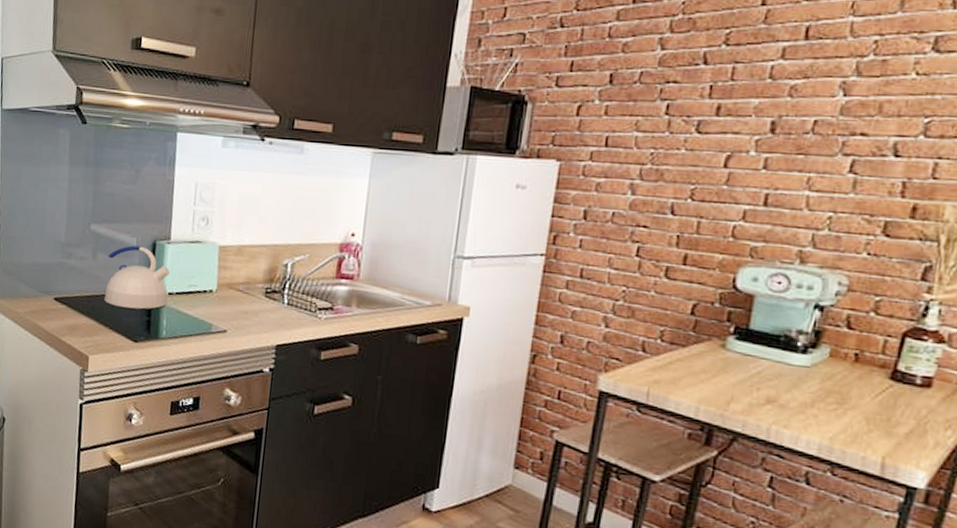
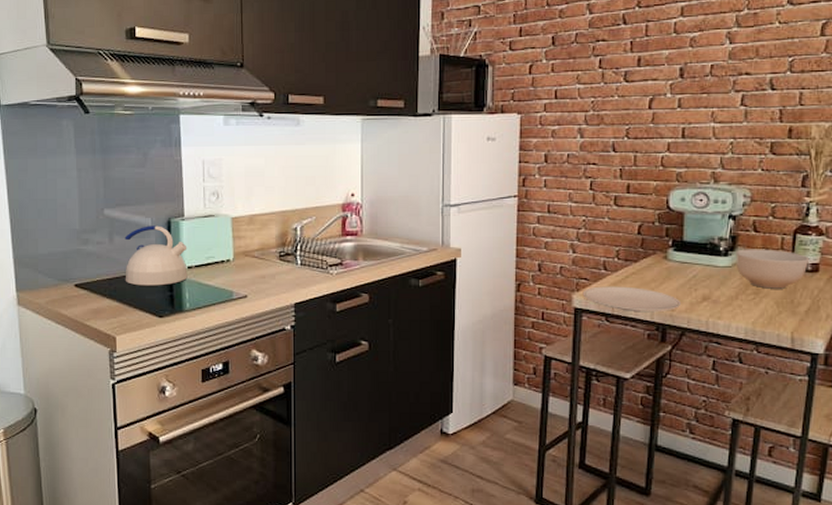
plate: none [611,369,738,410] -> present [582,286,682,313]
bowl: none [816,347,921,403] -> present [736,249,810,289]

